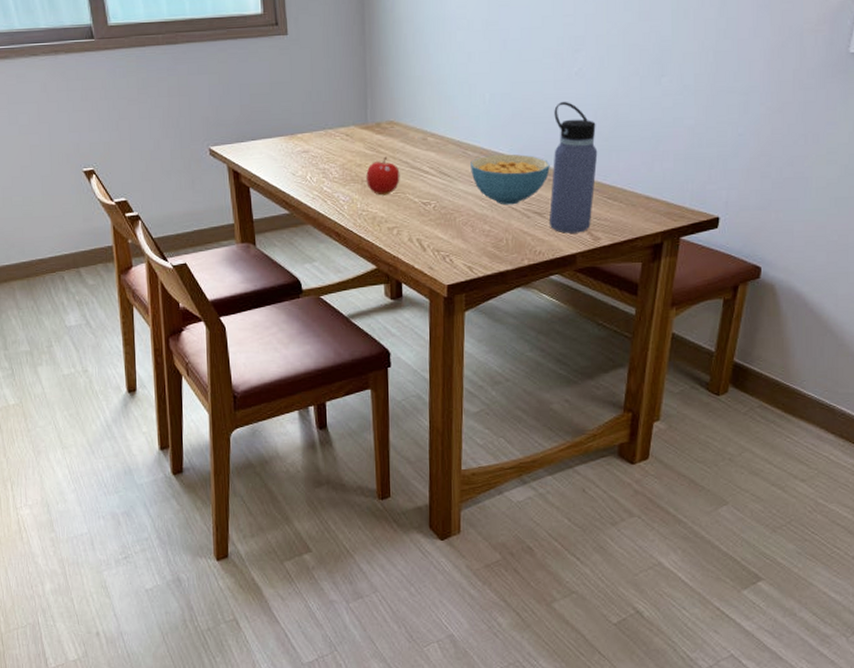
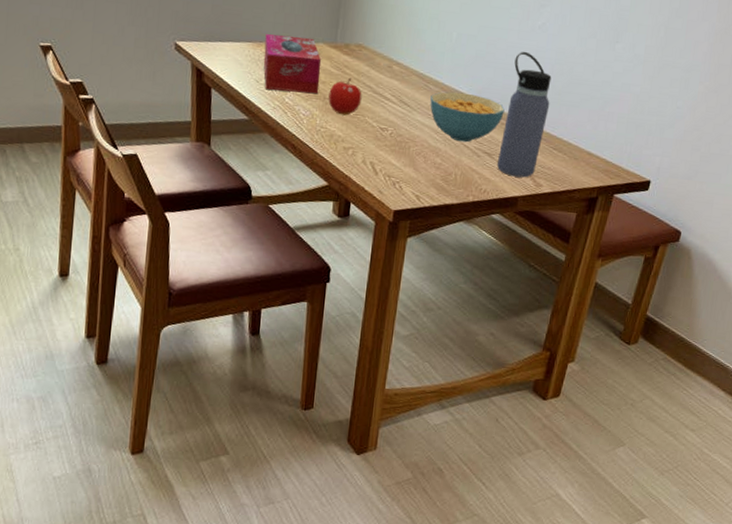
tissue box: none [296,122,356,180] -> present [263,34,322,94]

